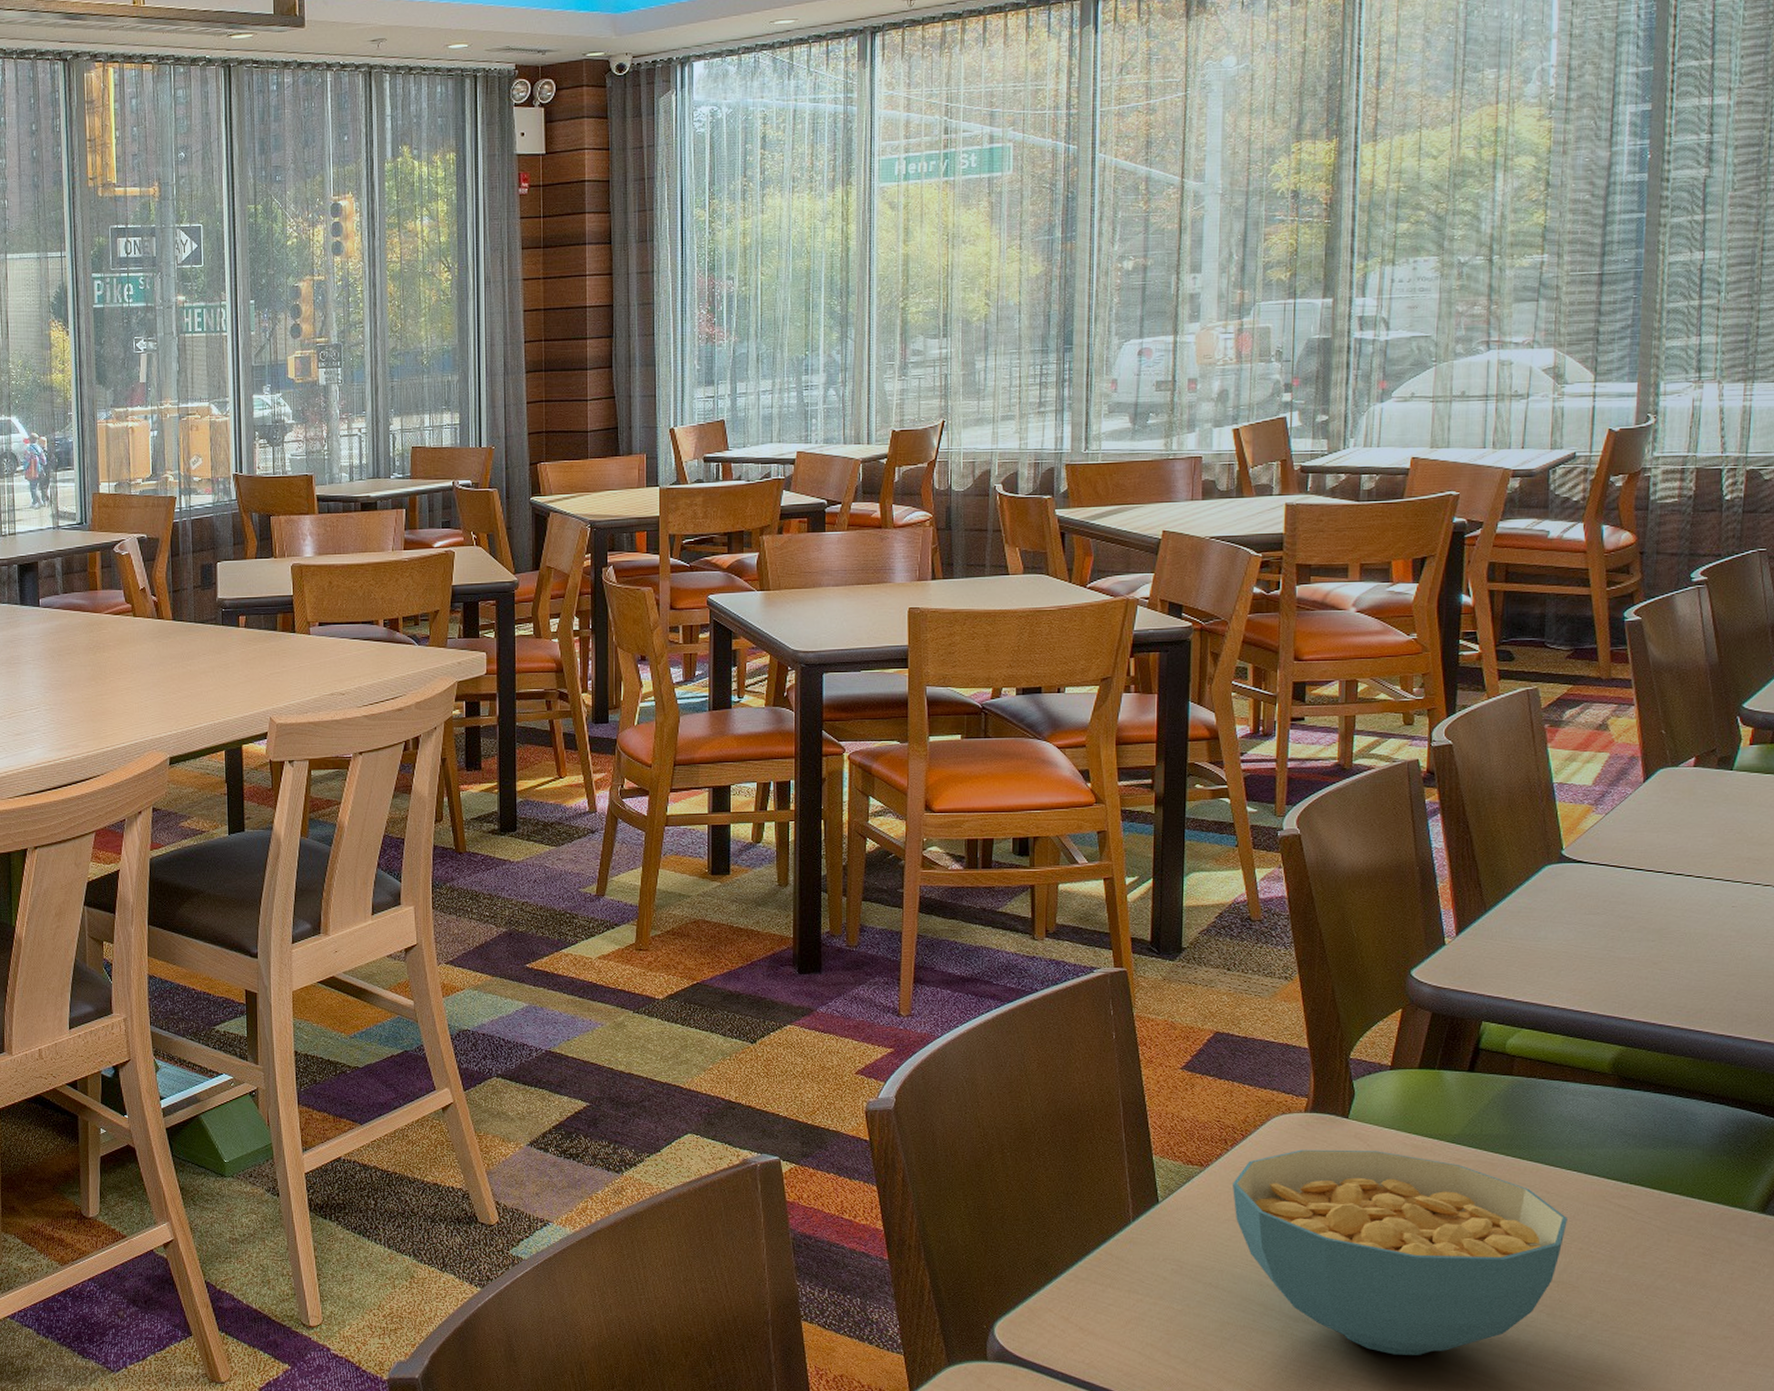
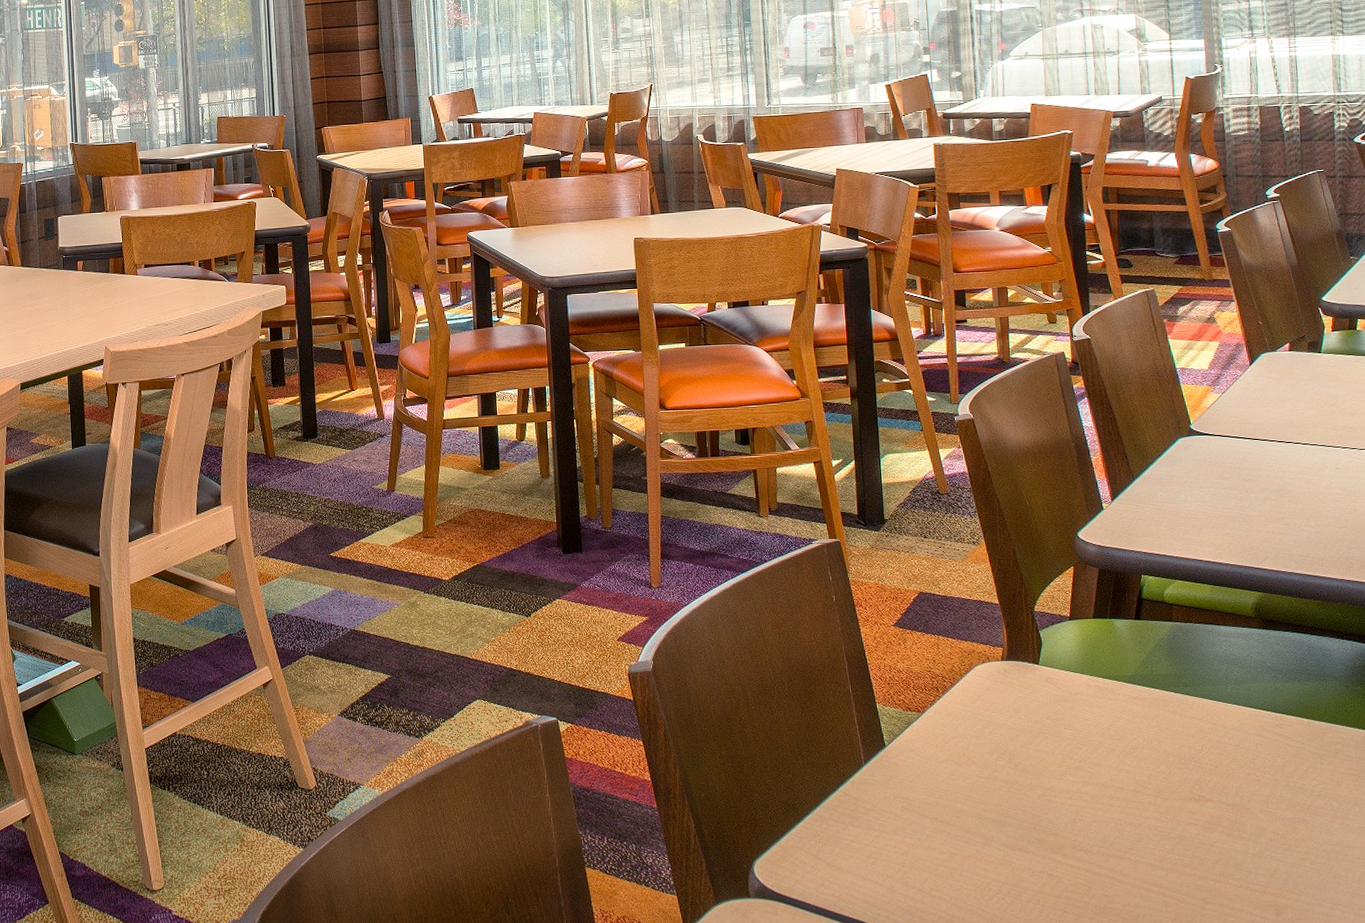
cereal bowl: present [1233,1149,1568,1355] -> none [947,692,1234,877]

